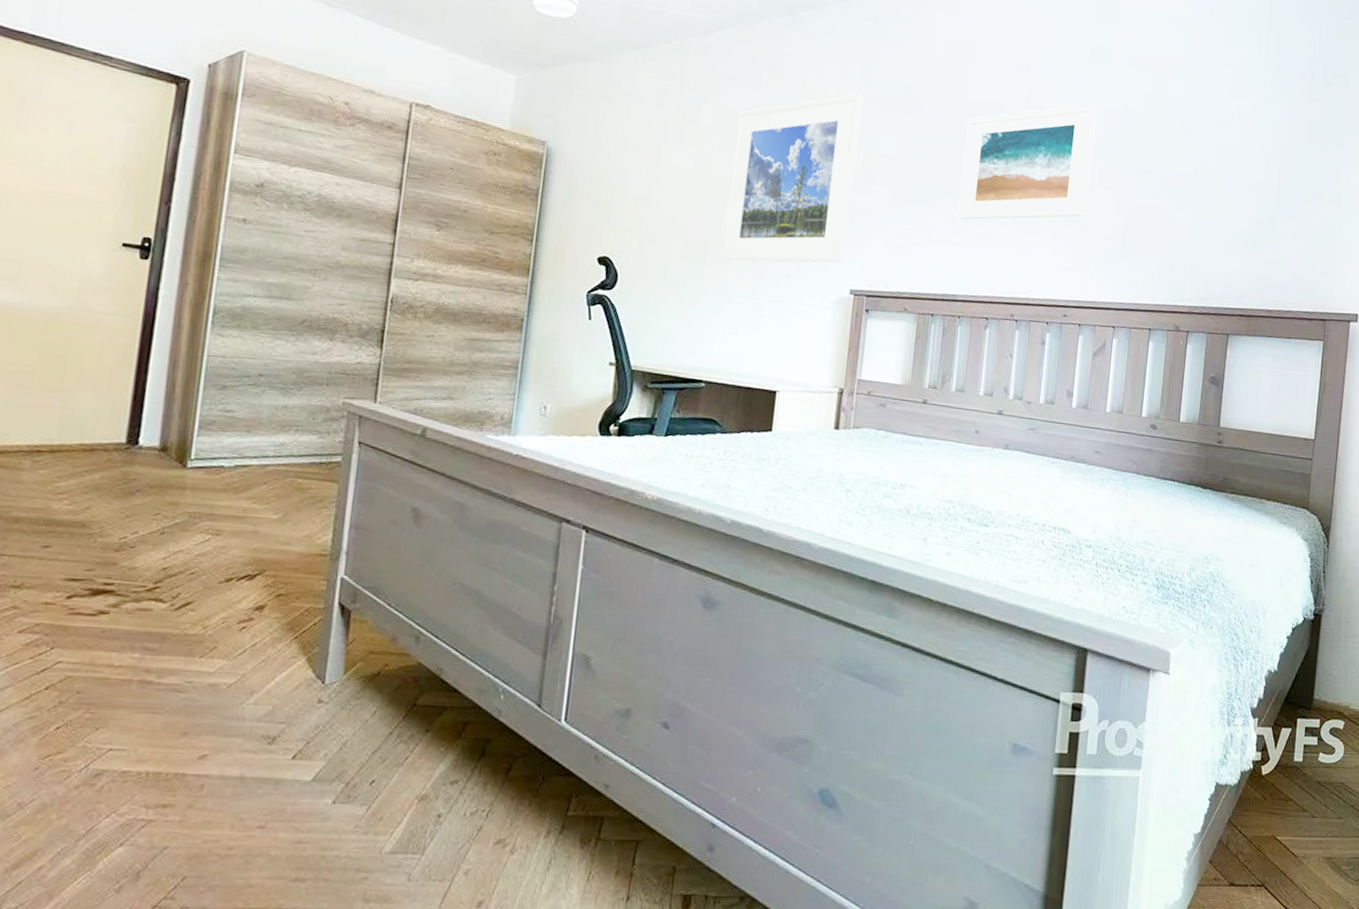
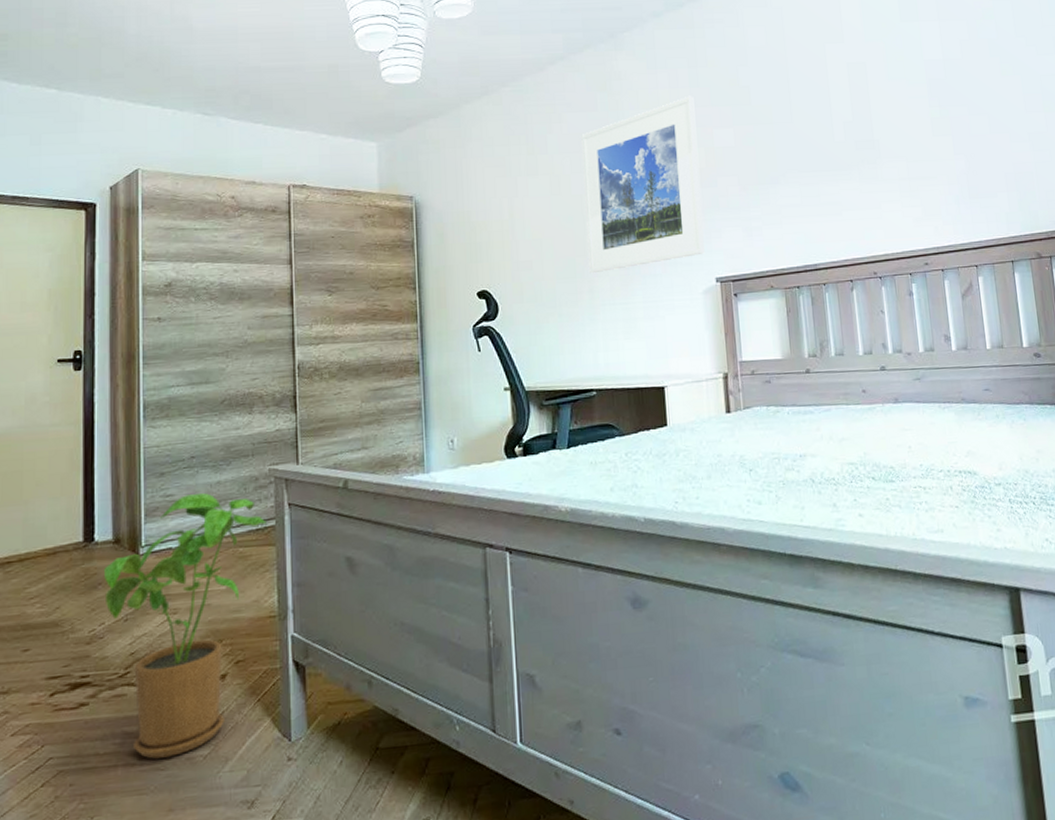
house plant: none [142,413,332,680] -> present [103,493,266,759]
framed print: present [957,103,1097,220] -> none [795,60,926,193]

